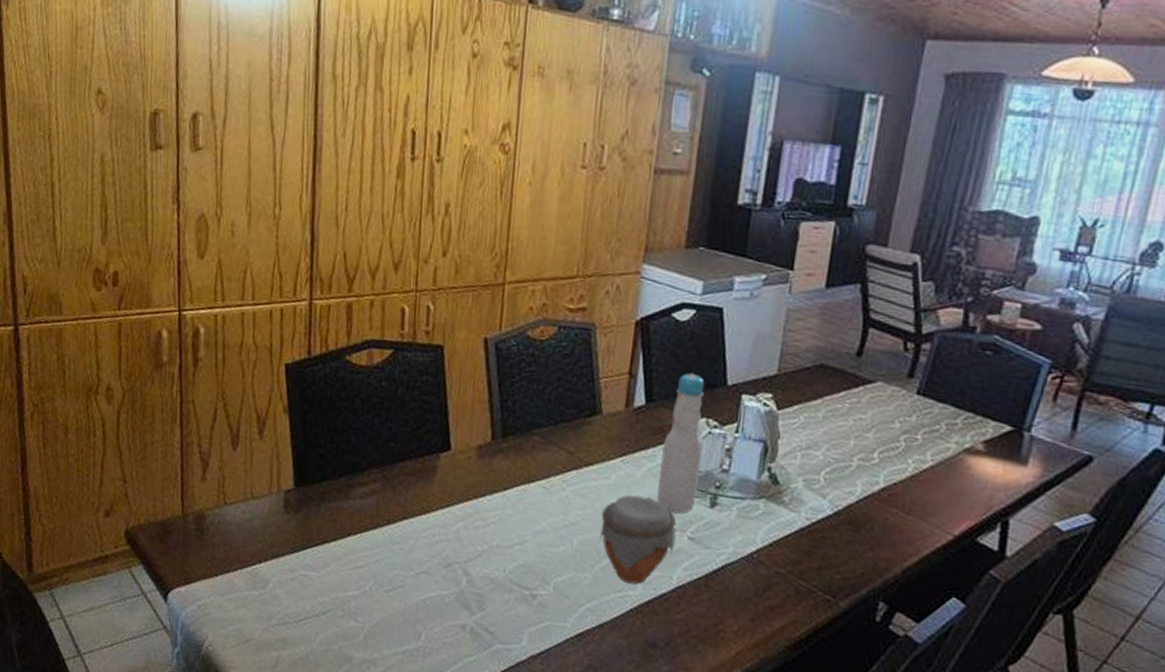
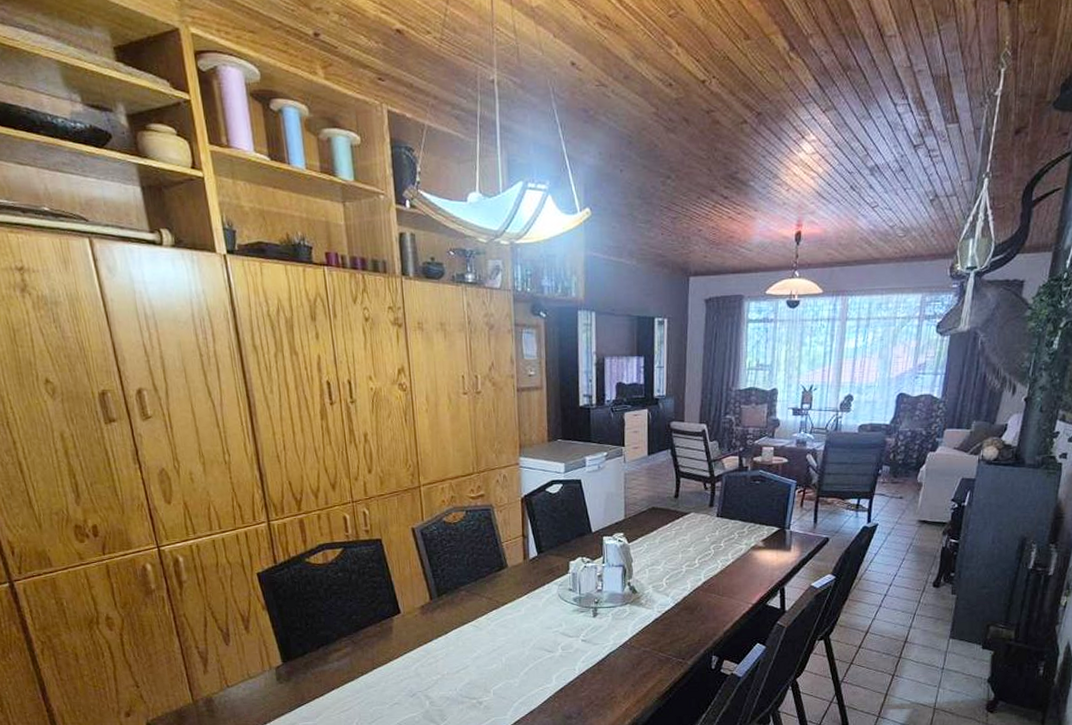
jar: present [600,494,676,585] -> none [519,618,573,680]
bottle: present [657,372,705,514] -> none [554,528,583,626]

